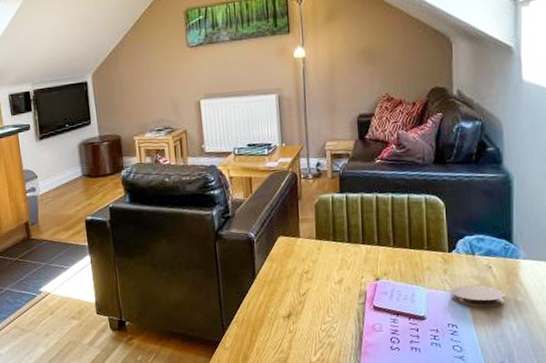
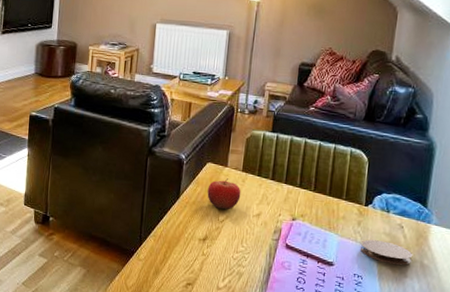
fruit: none [283,249,319,283] -> present [207,178,241,210]

